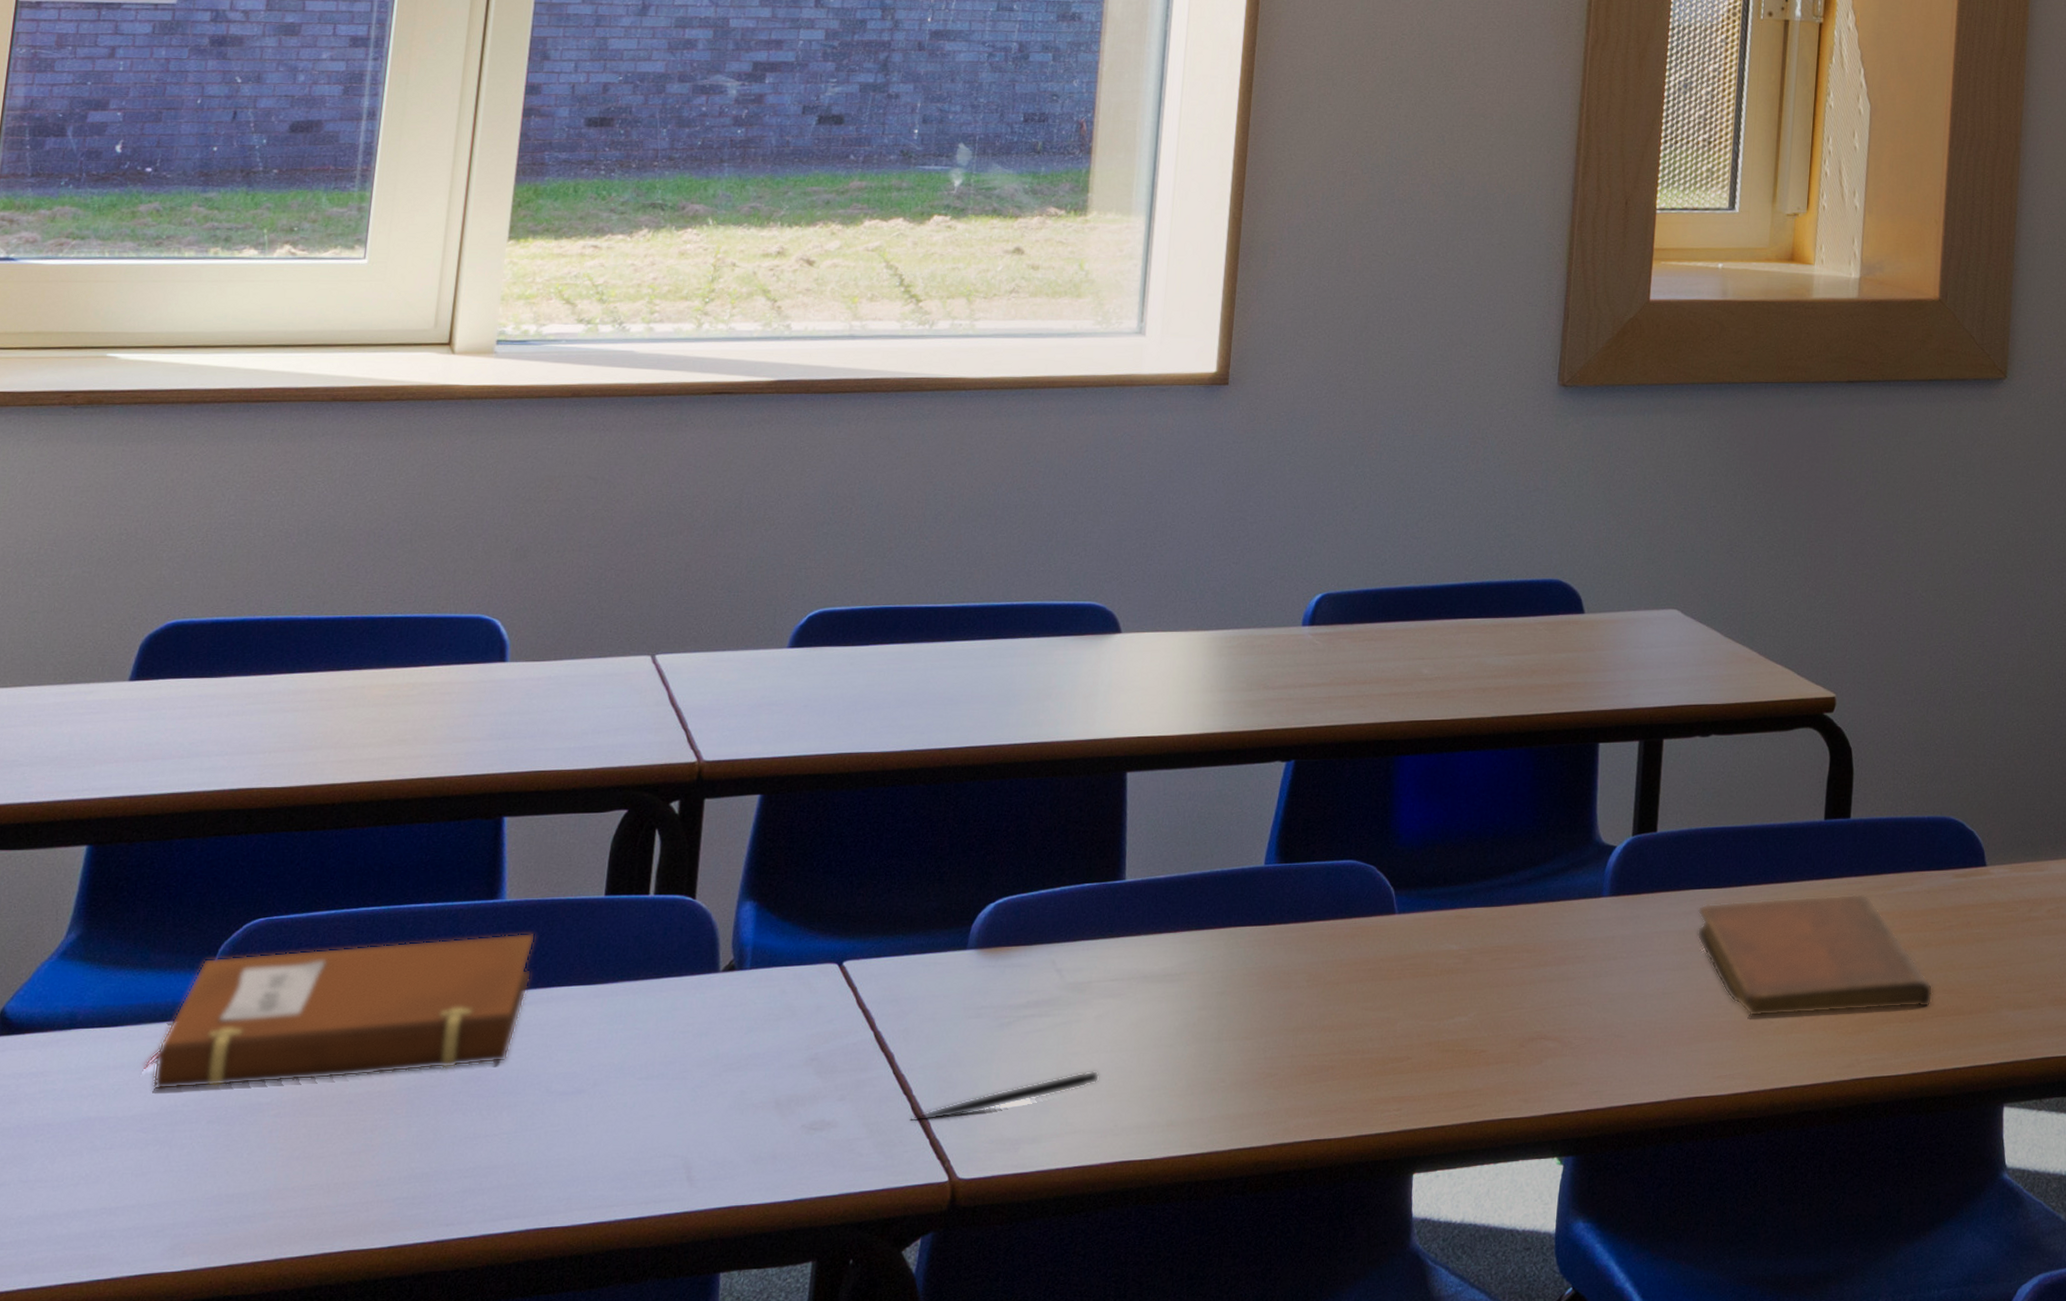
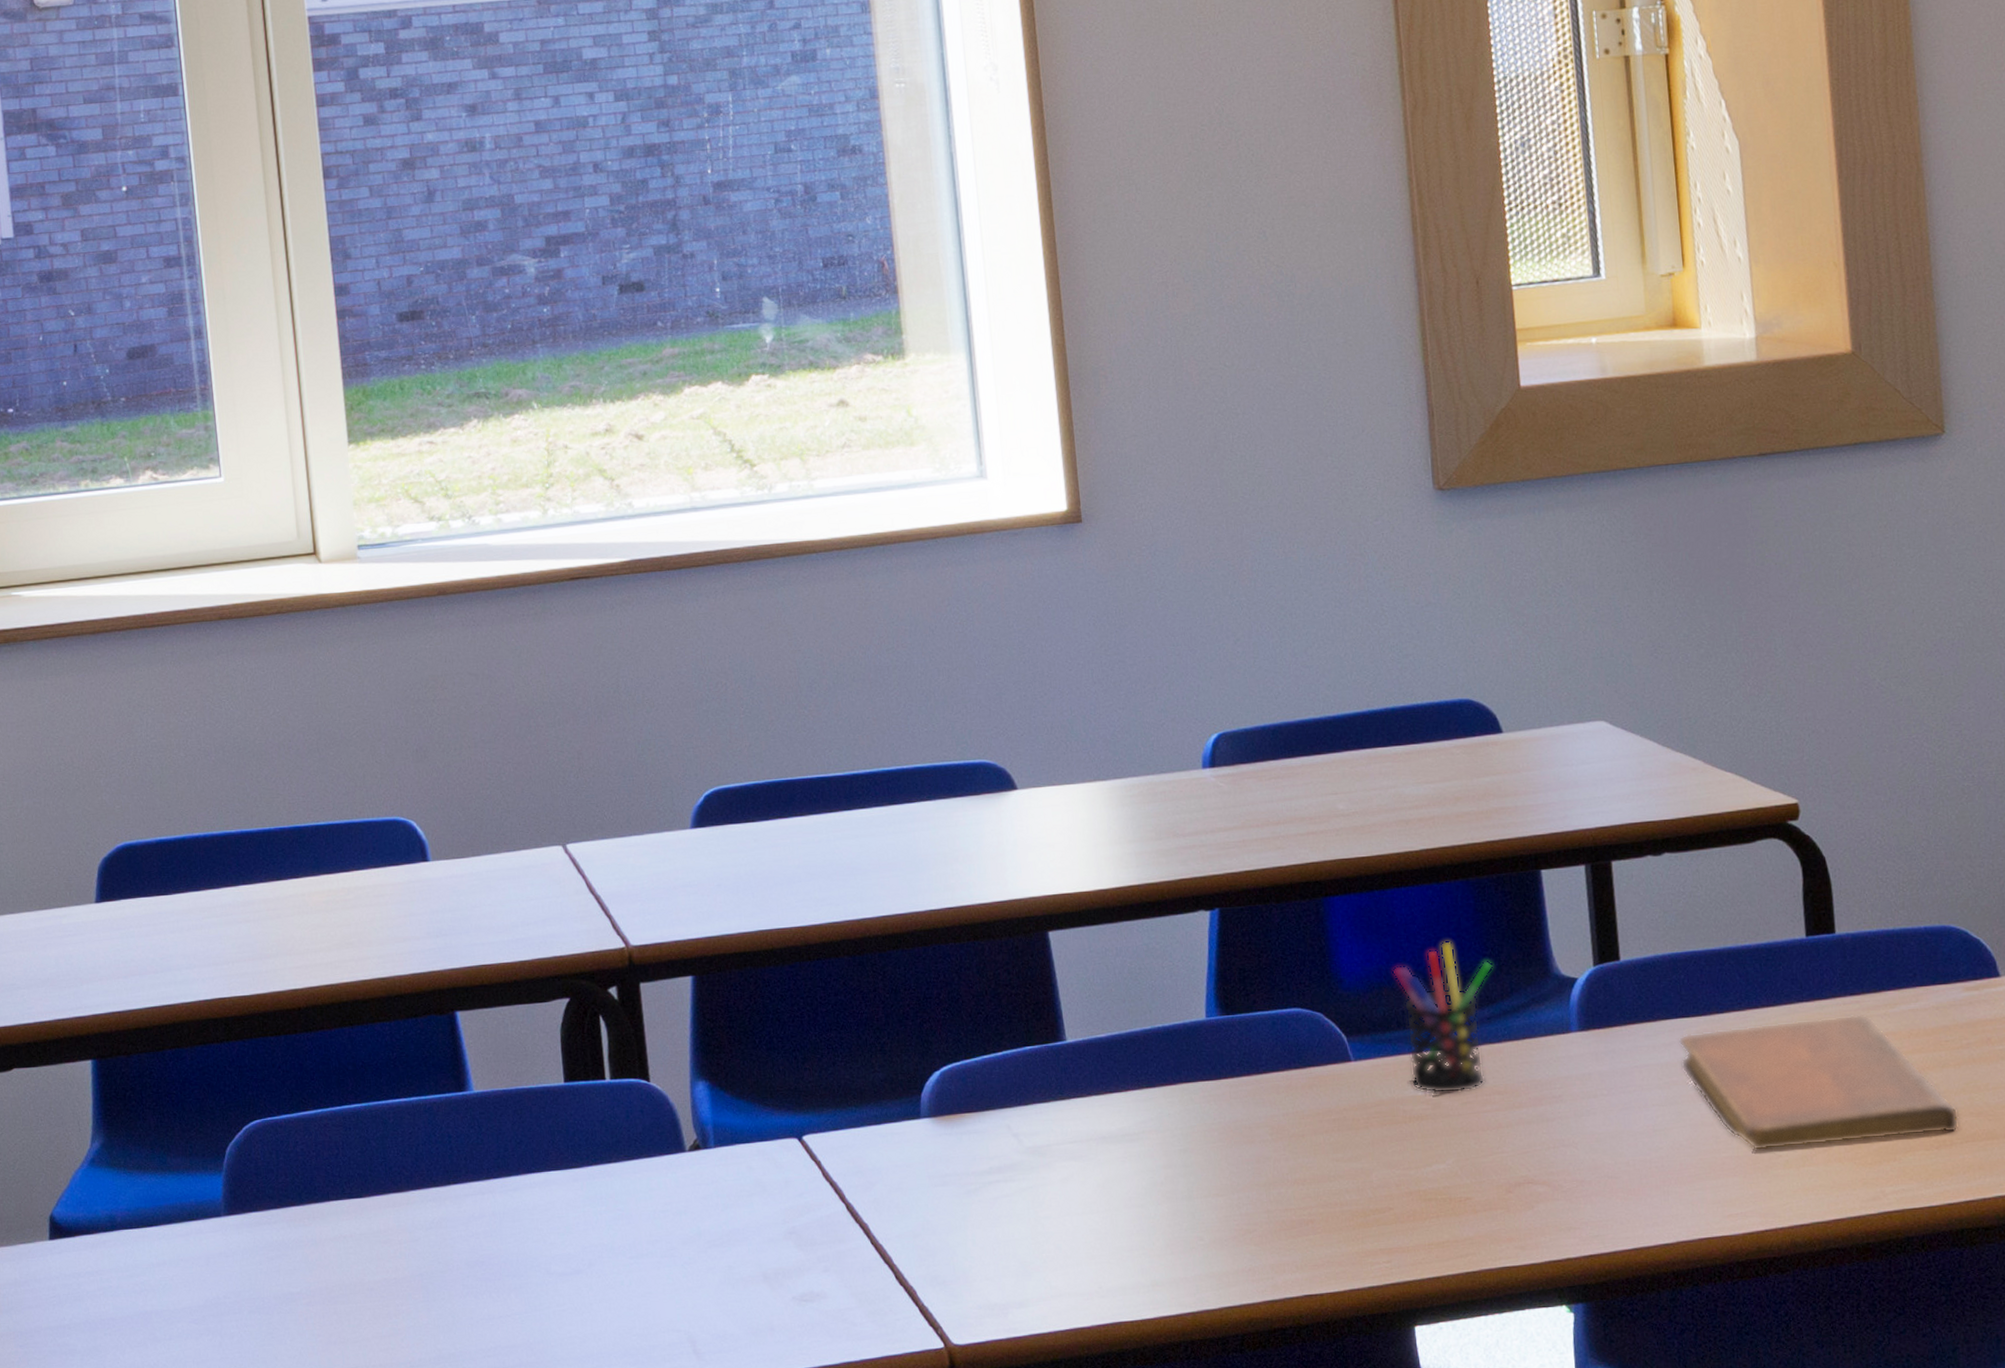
notebook: present [144,933,536,1091] -> none [183,1122,512,1285]
pen: present [910,1070,1100,1123] -> none [896,1233,1076,1291]
pen holder: none [1447,803,1542,949] -> present [1392,940,1494,1094]

